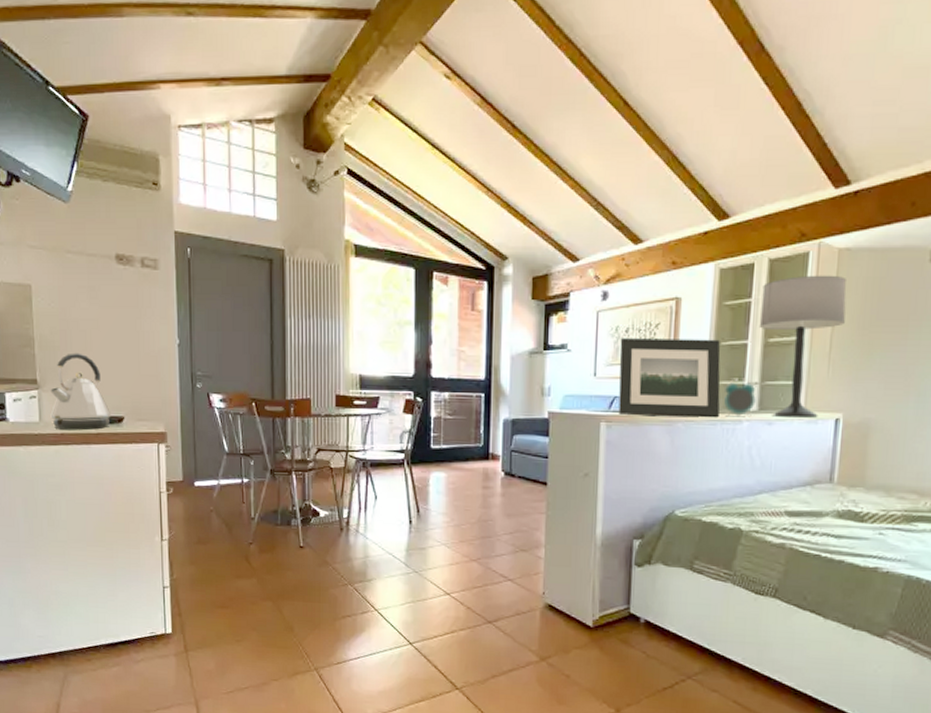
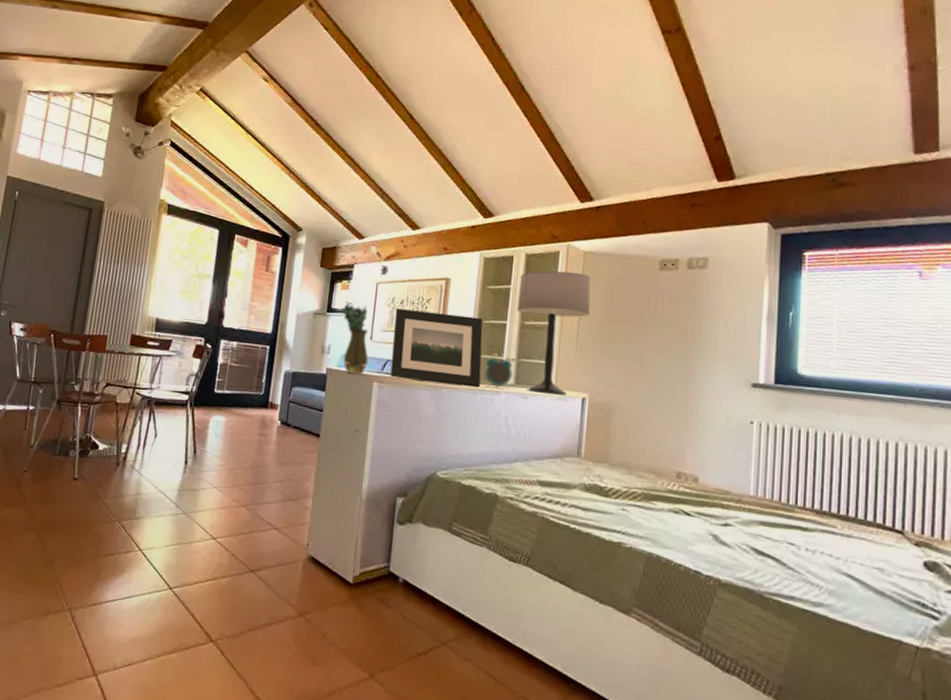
vase: none [561,336,594,415] -> present [343,301,369,374]

